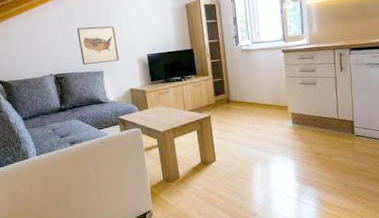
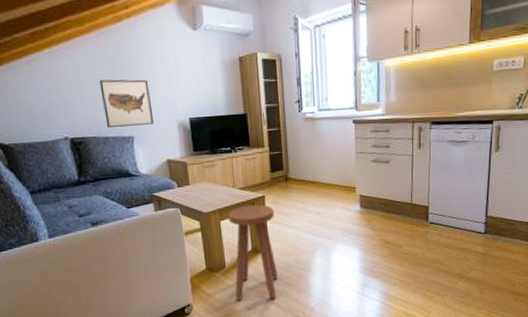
stool: none [180,123,225,207] -> present [227,204,279,300]

